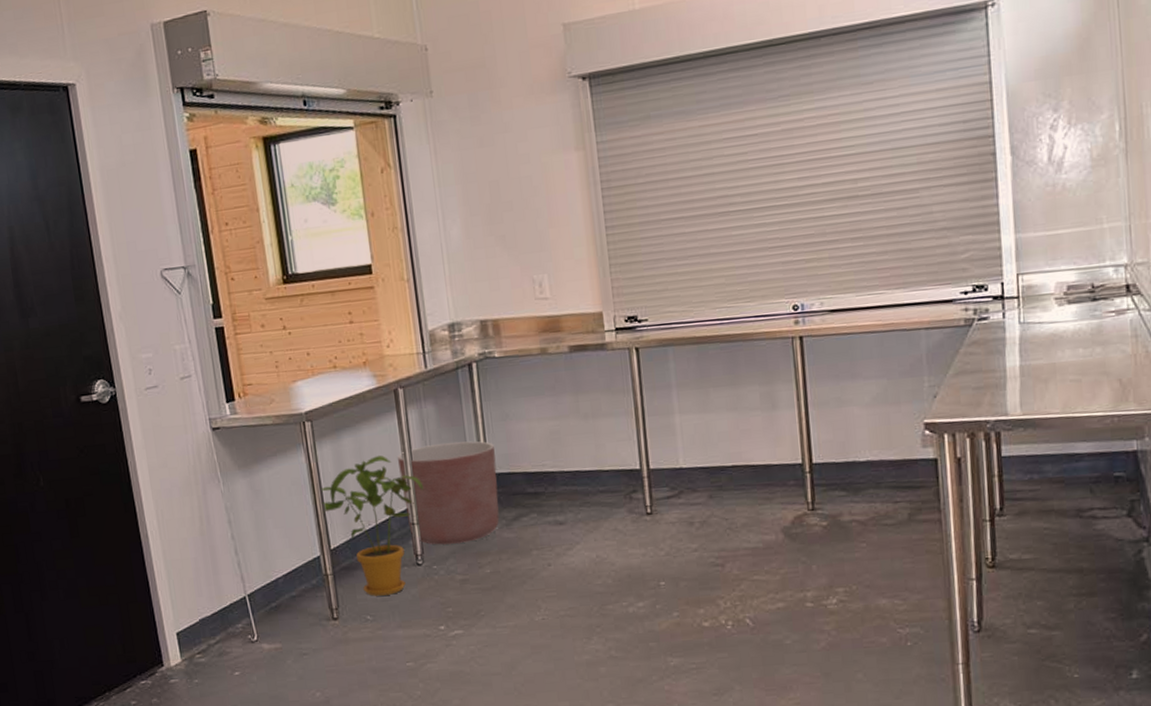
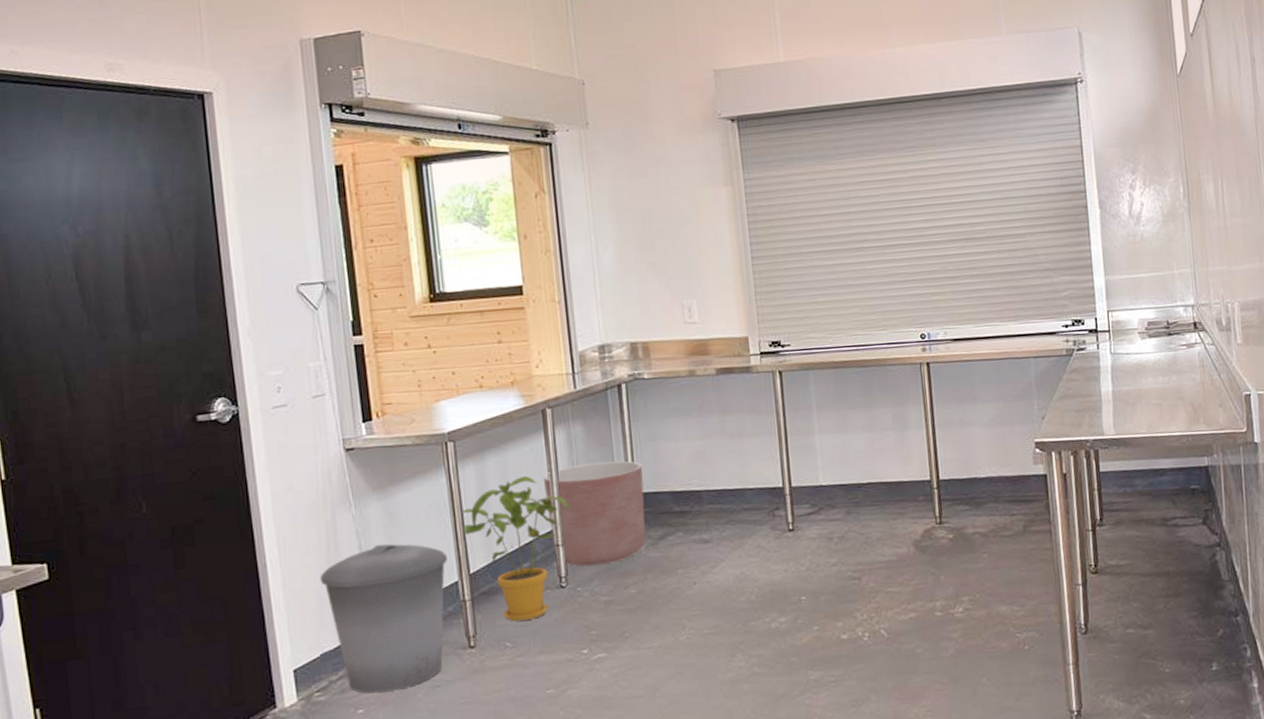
trash can: none [195,519,309,658] -> present [320,544,447,694]

